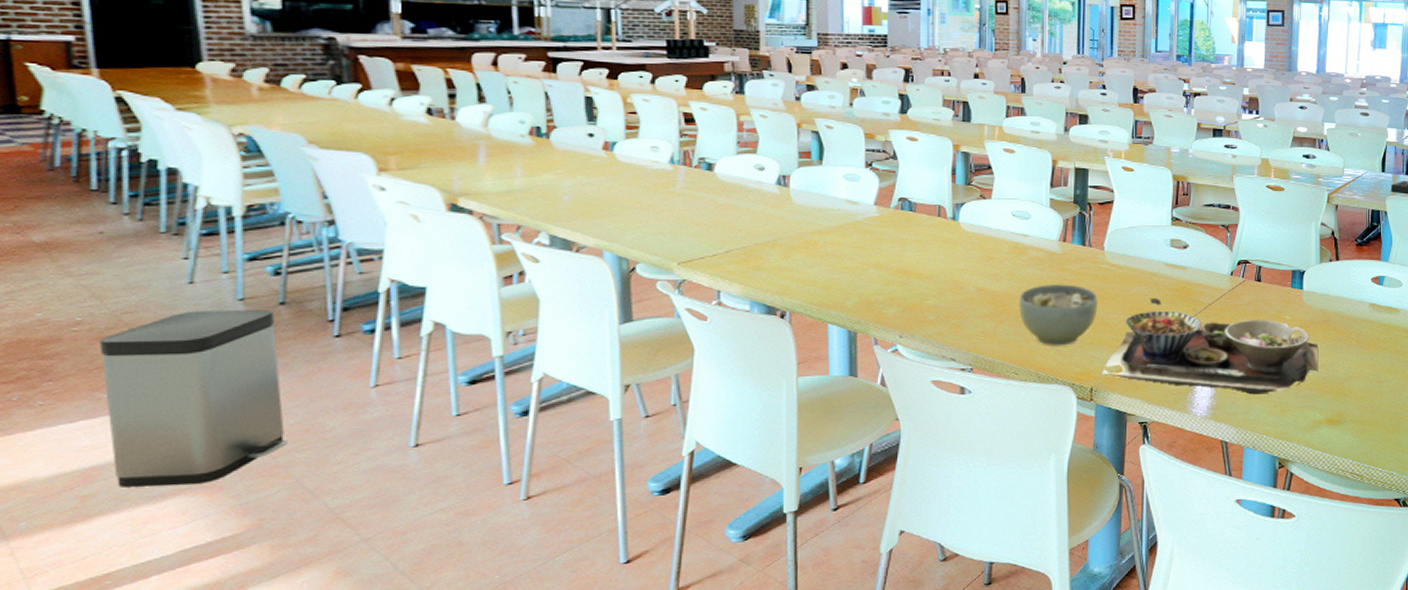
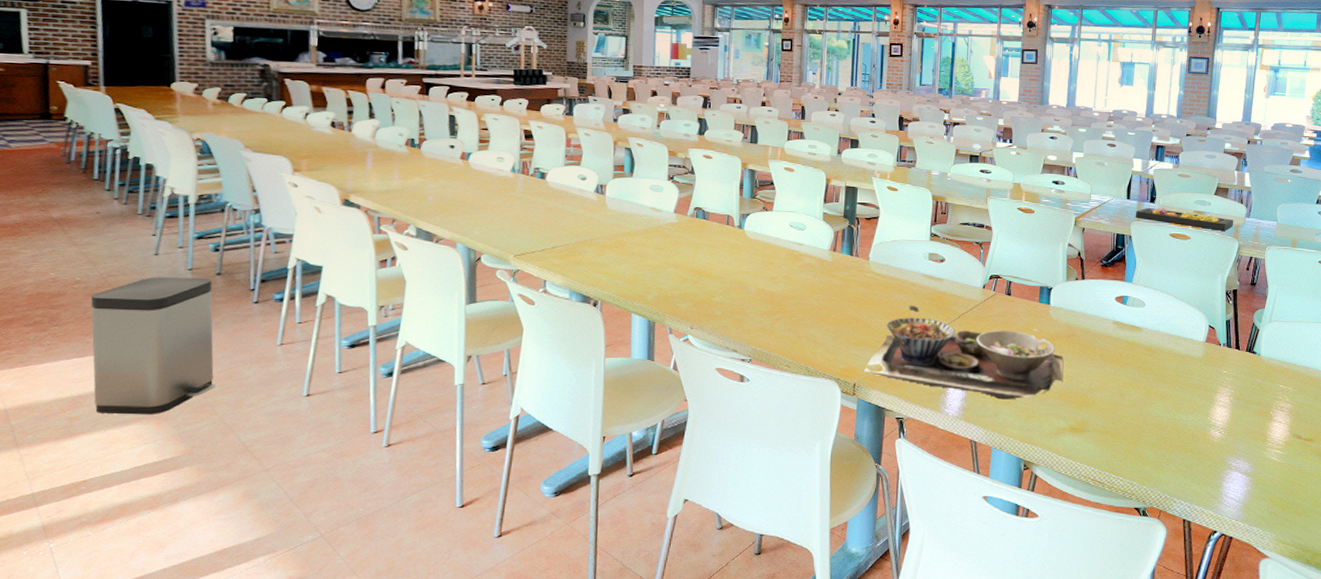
soup bowl: present [1019,283,1098,345] -> none [793,288,862,343]

